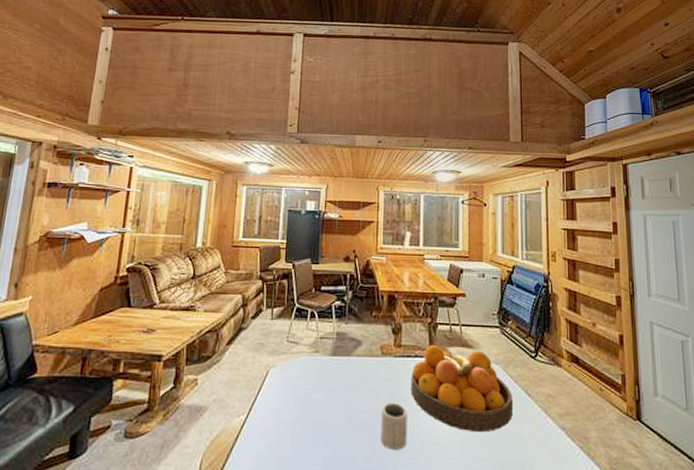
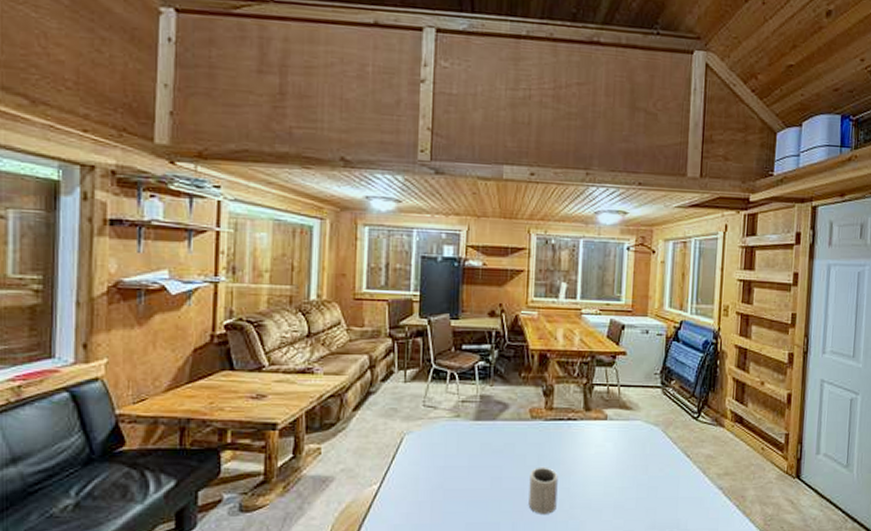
fruit bowl: present [411,344,514,433] -> none [562,406,671,495]

